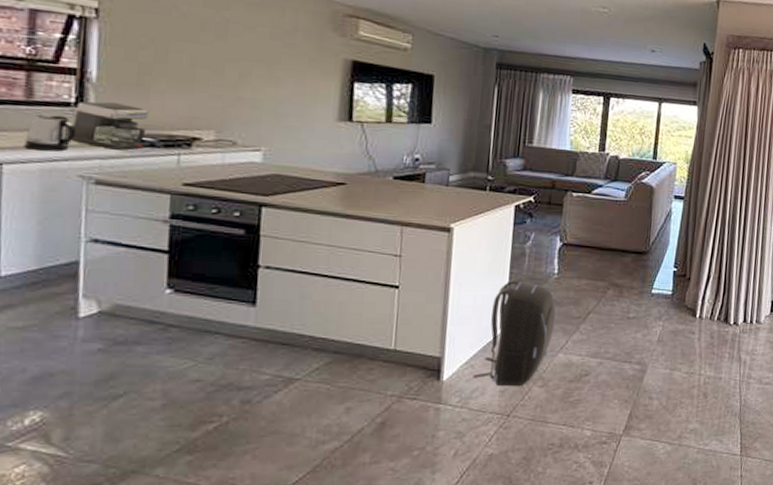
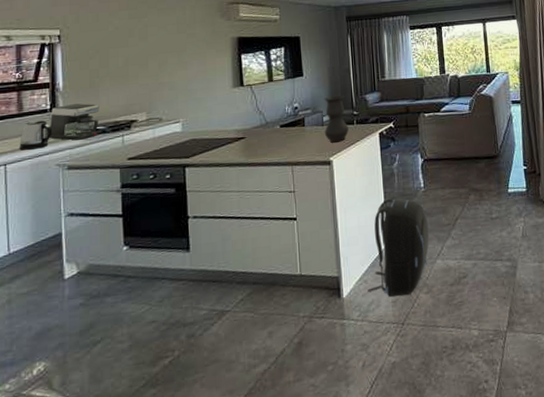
vase: none [447,153,480,208] -> present [323,95,349,143]

